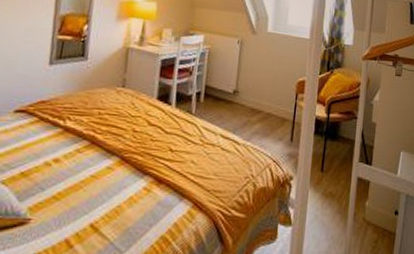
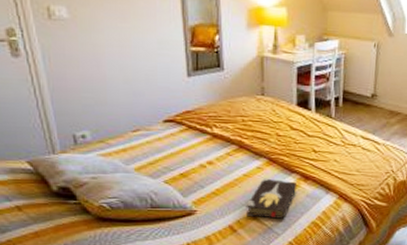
hardback book: none [86,180,149,233] -> present [245,178,298,220]

